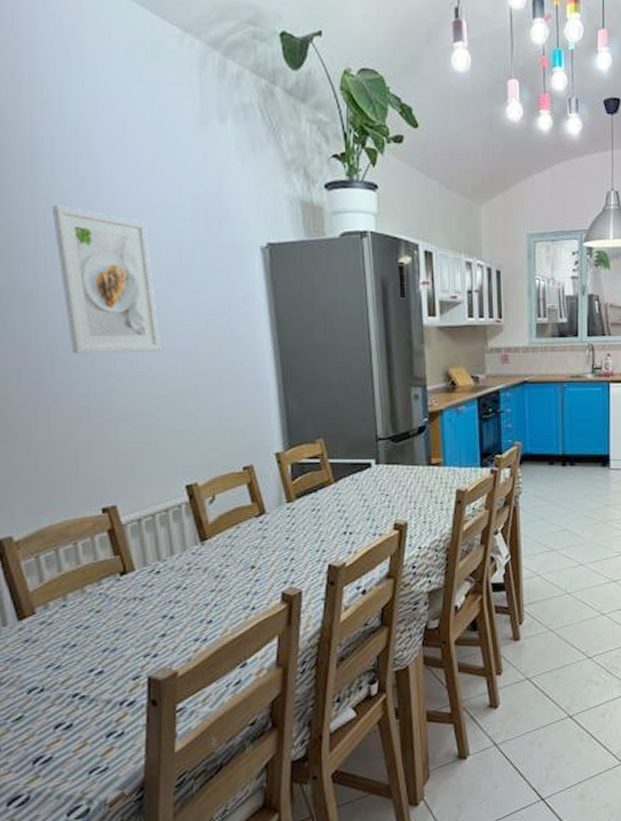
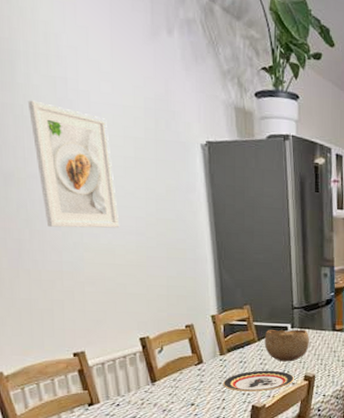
plate: none [290,518,382,549] -> present [222,370,295,393]
bowl: none [342,466,399,507] -> present [264,329,309,362]

